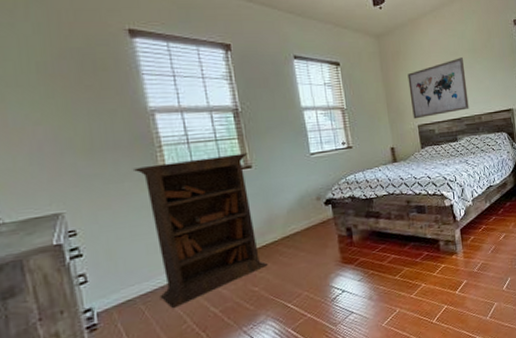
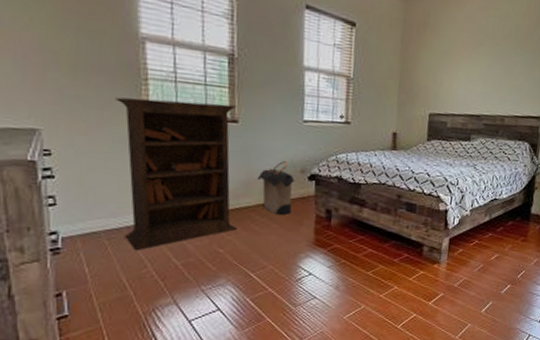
laundry hamper: none [278,193,315,244] -> present [257,161,295,216]
wall art: present [407,58,469,119] -> none [426,43,500,107]

